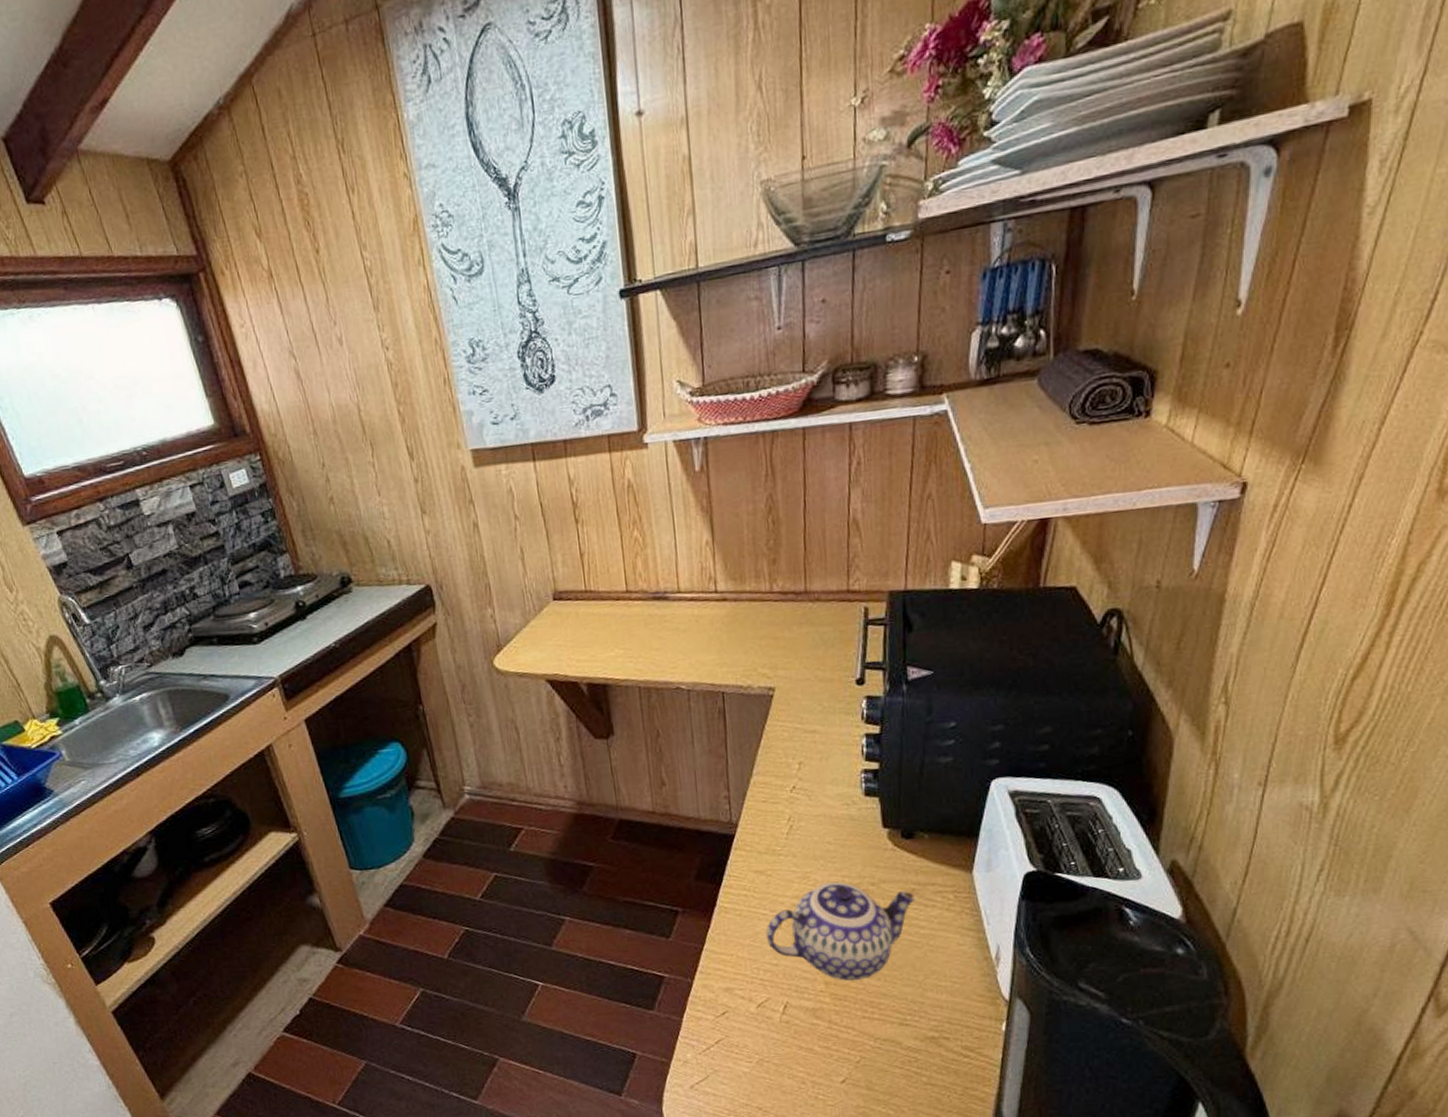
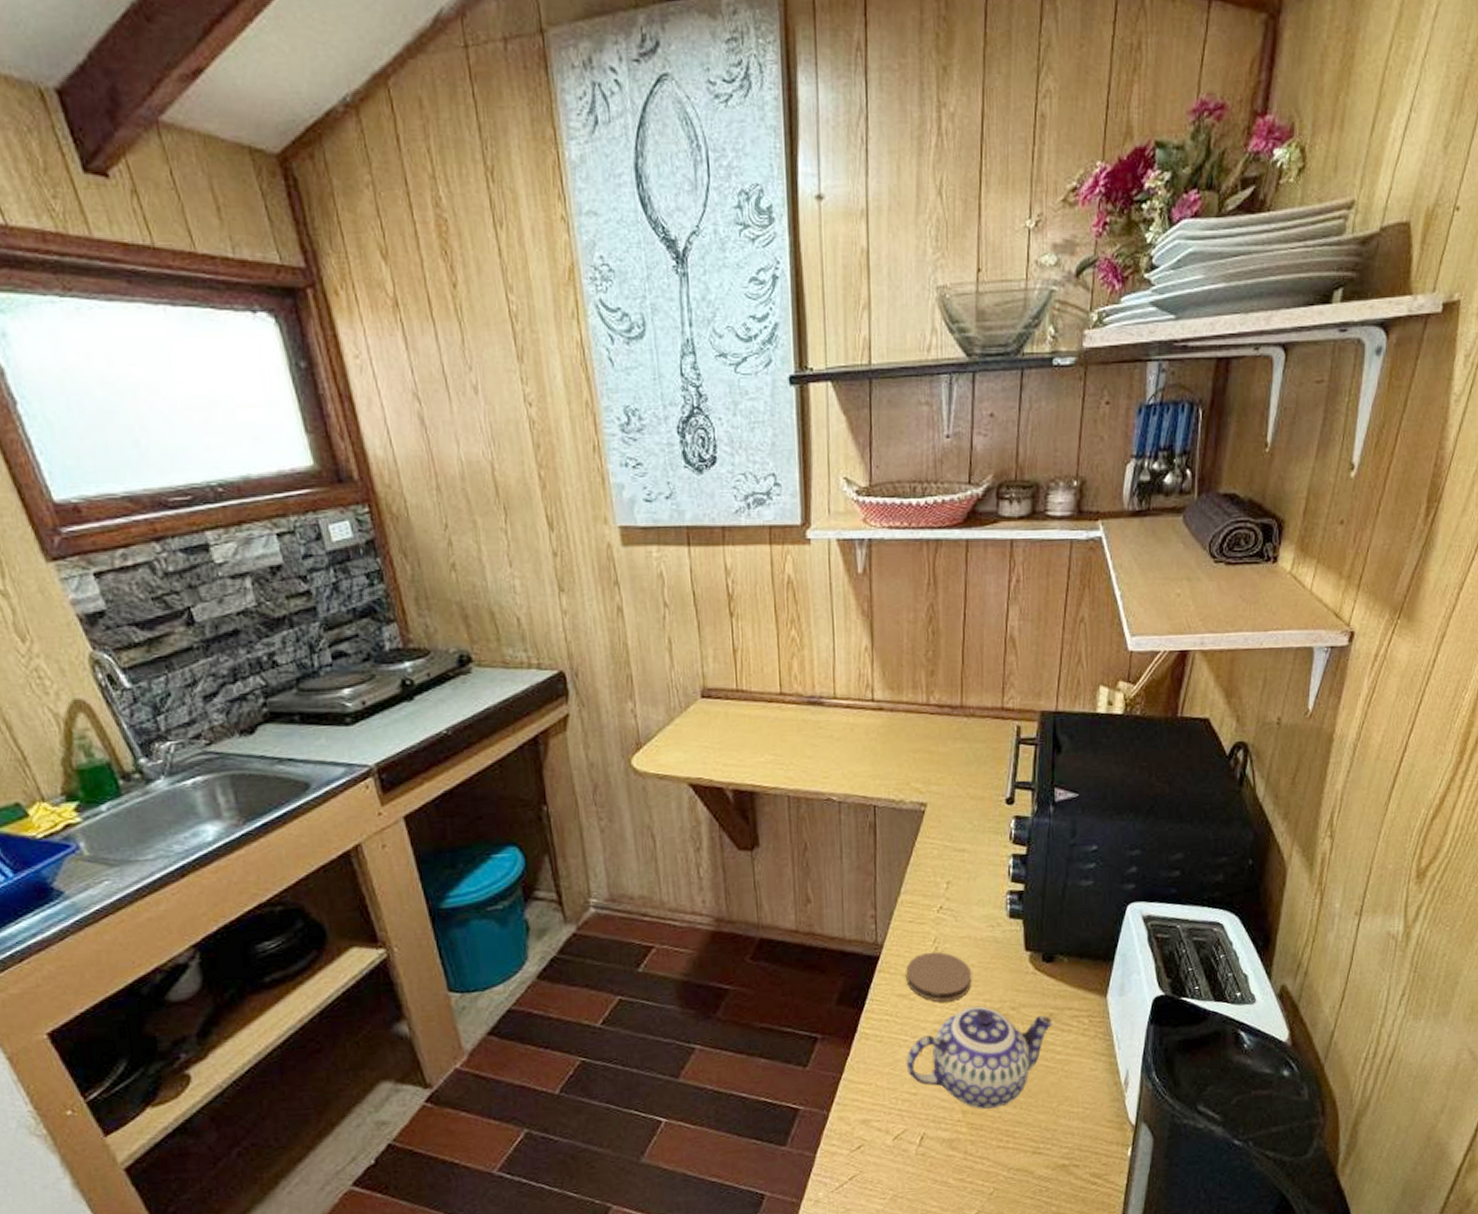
coaster: none [761,829,829,878] -> present [906,951,972,1002]

